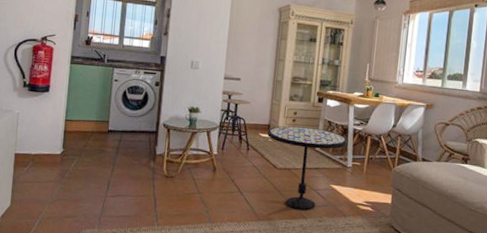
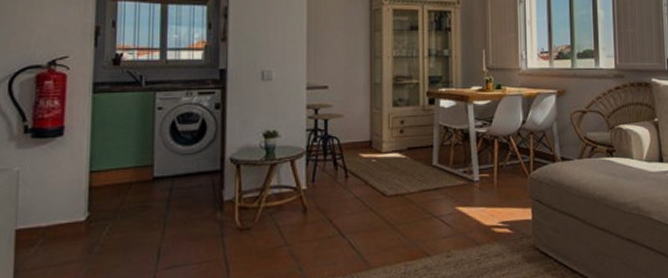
side table: present [267,126,348,211] -> none [370,137,471,246]

